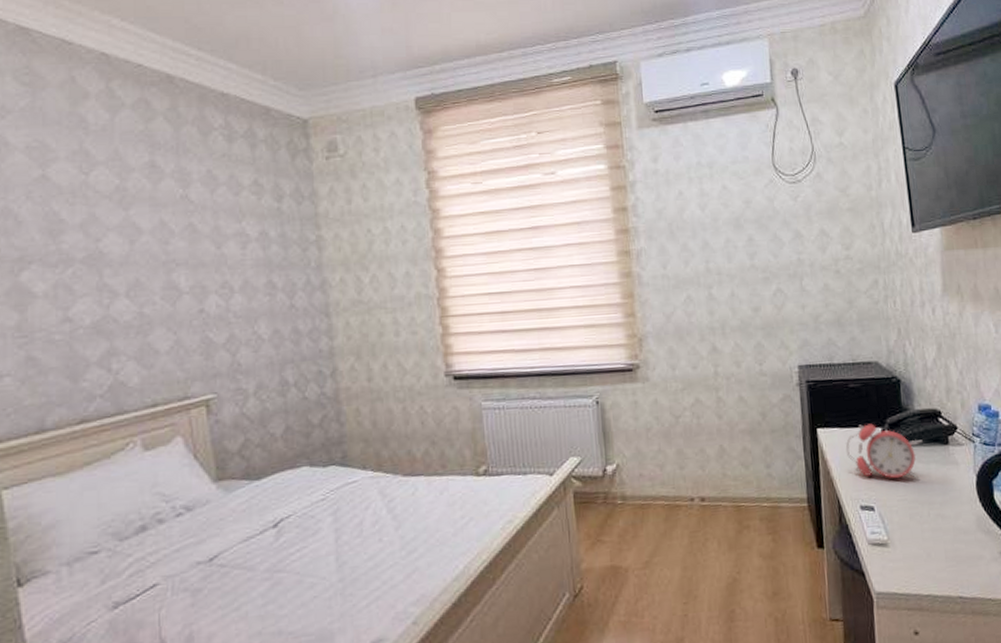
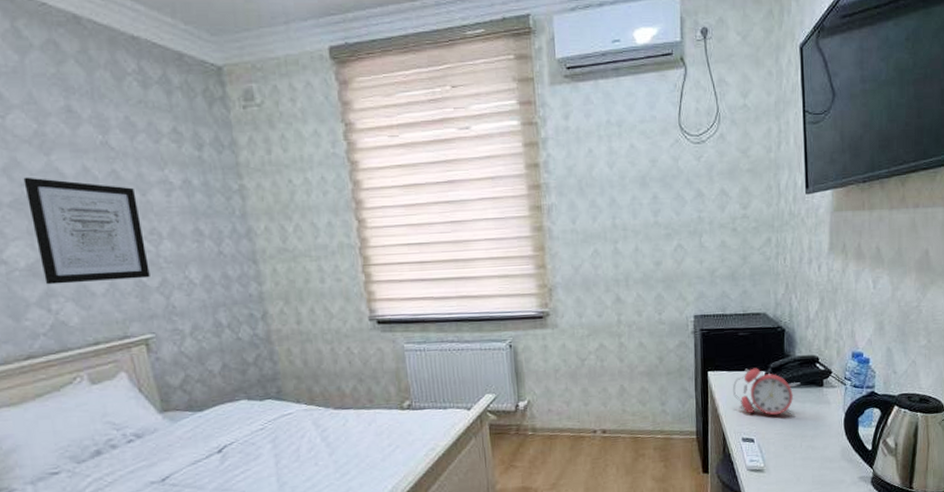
wall art: none [99,232,218,343] -> present [23,177,150,285]

